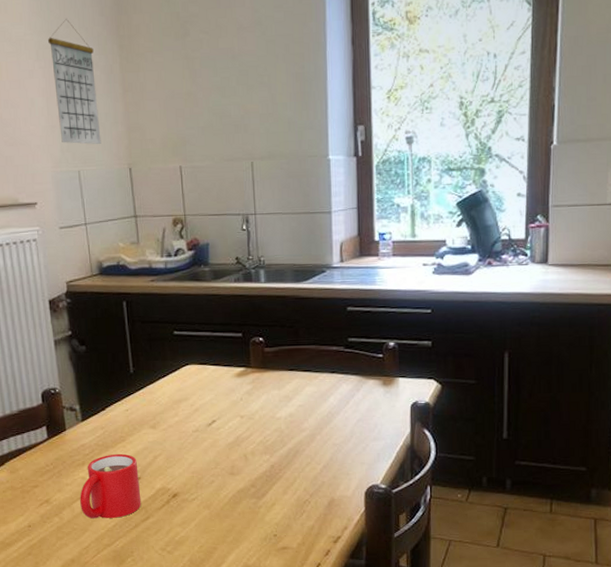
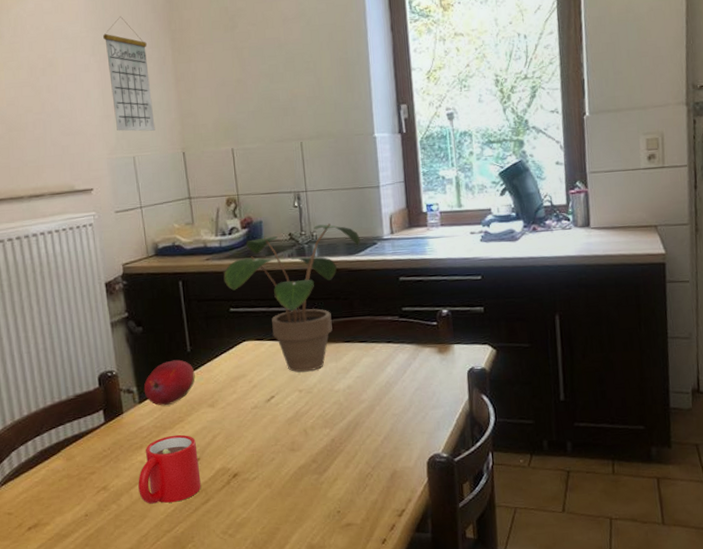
fruit: none [86,380,138,425] -> present [143,359,195,406]
potted plant: none [168,249,309,399] -> present [223,224,360,373]

